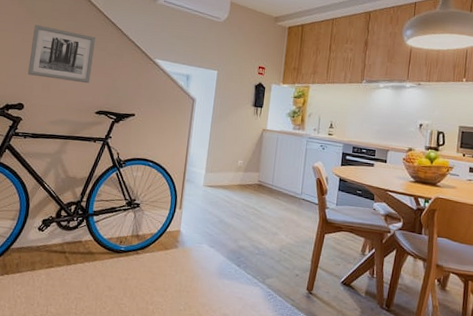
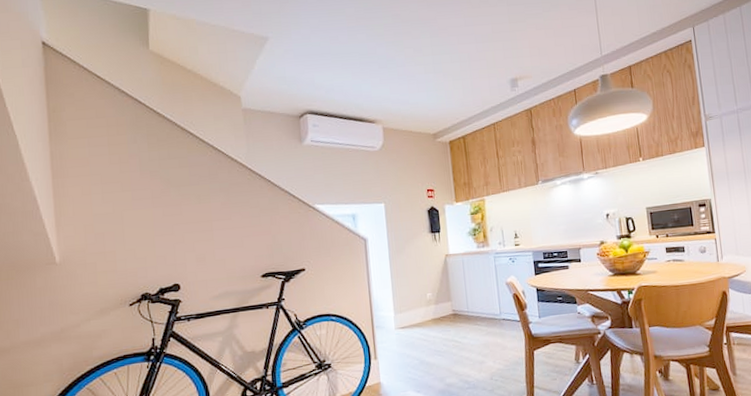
wall art: present [27,24,96,84] -> none [173,194,248,251]

